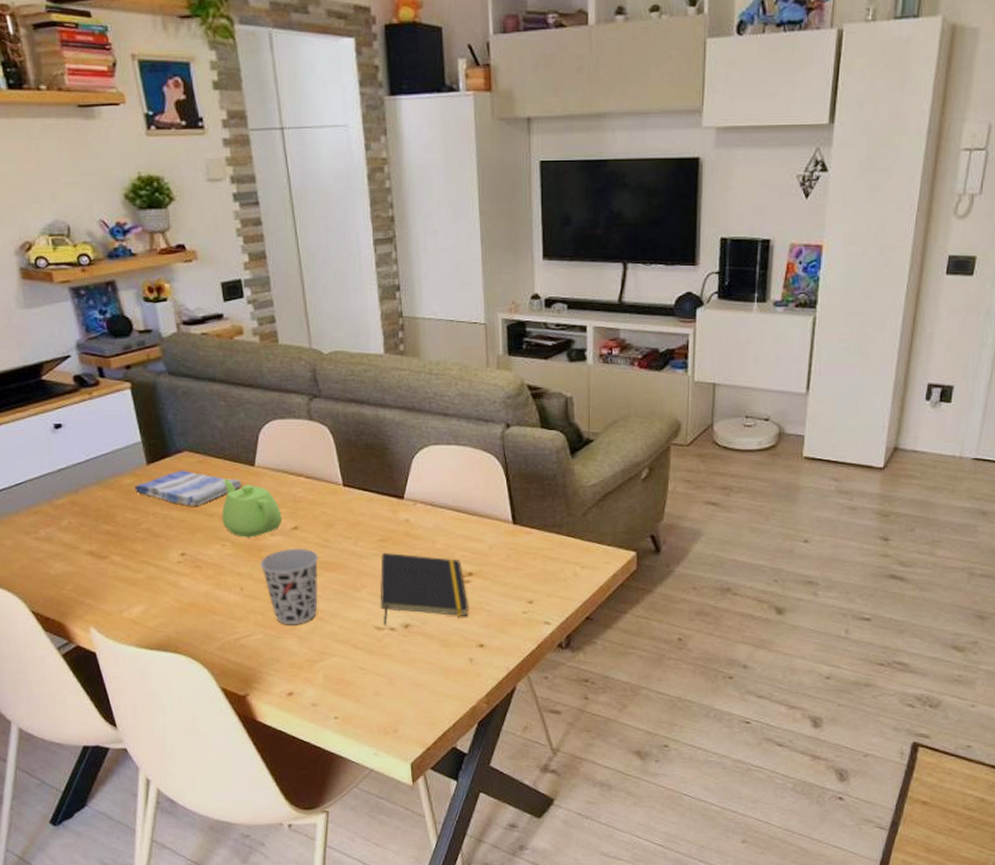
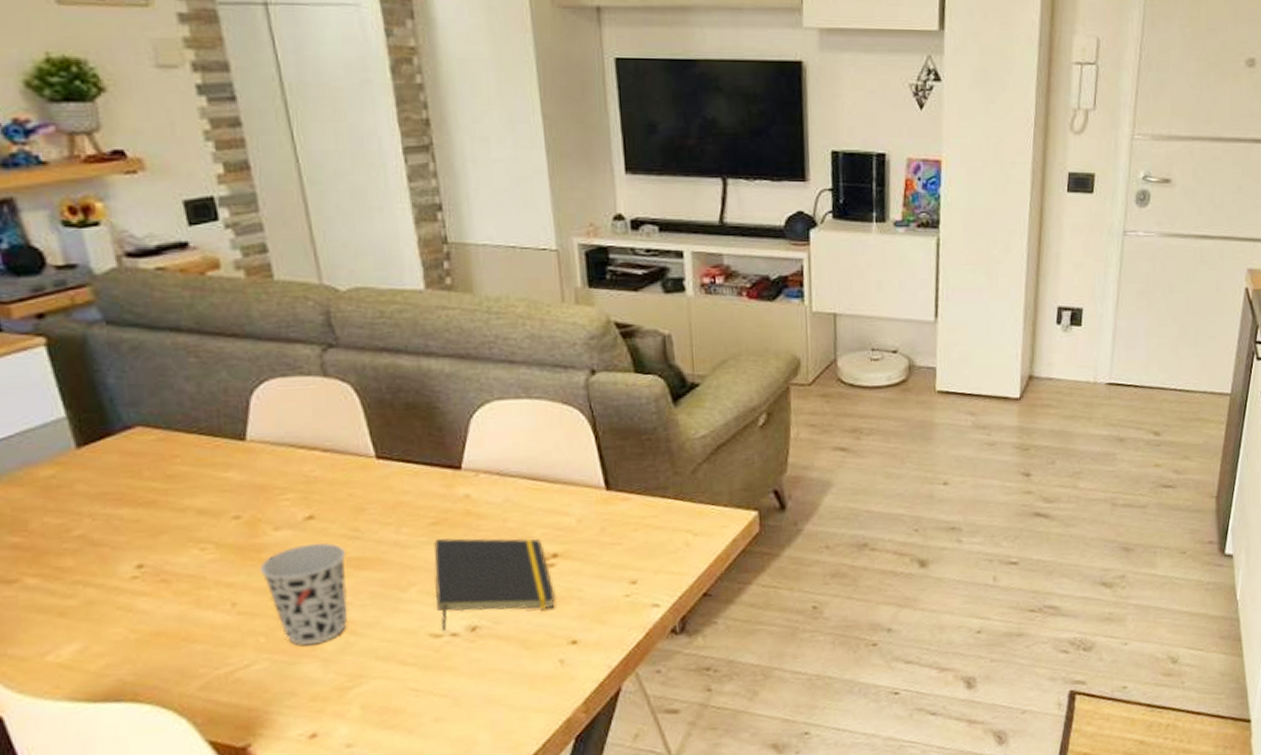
dish towel: present [135,470,242,506] -> none [58,452,227,500]
teapot: present [222,479,282,538] -> none [198,460,290,536]

